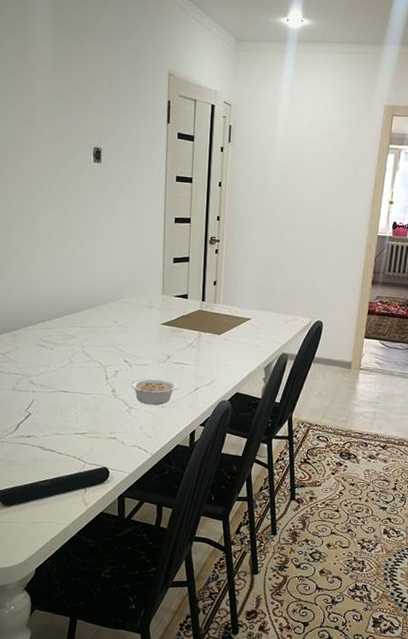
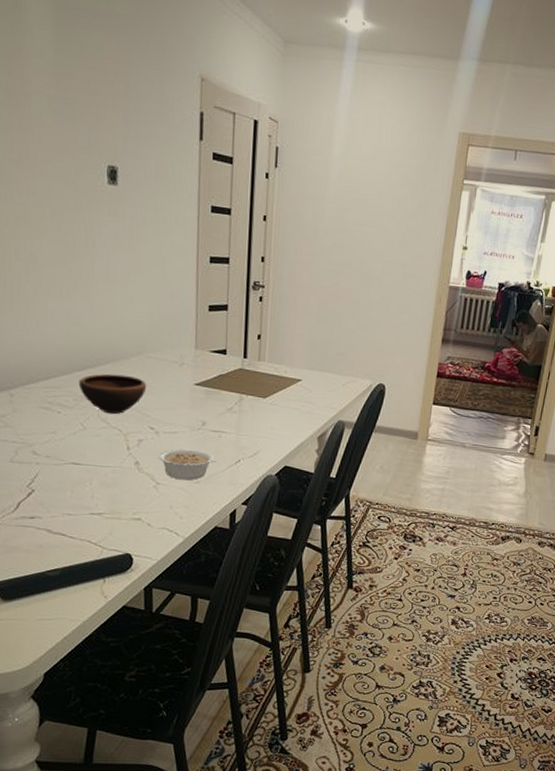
bowl: none [67,316,123,350] -> present [78,373,147,415]

